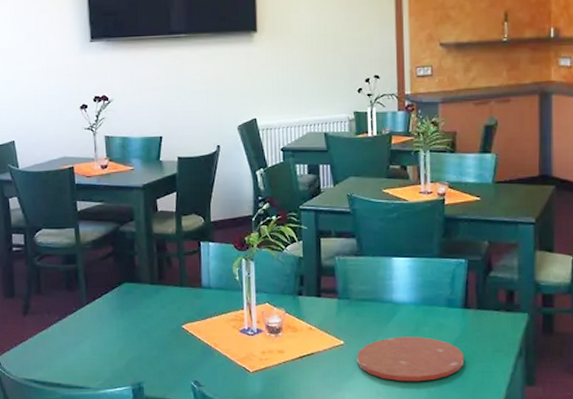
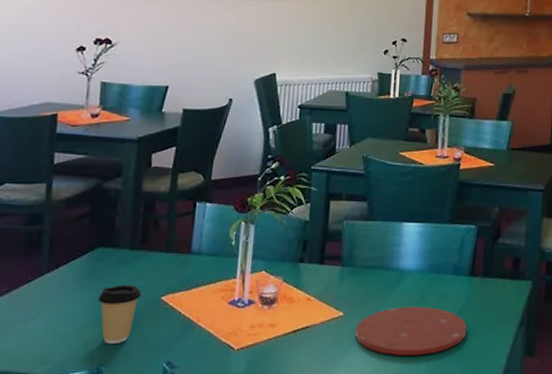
coffee cup: none [131,315,165,364] -> present [98,285,141,344]

